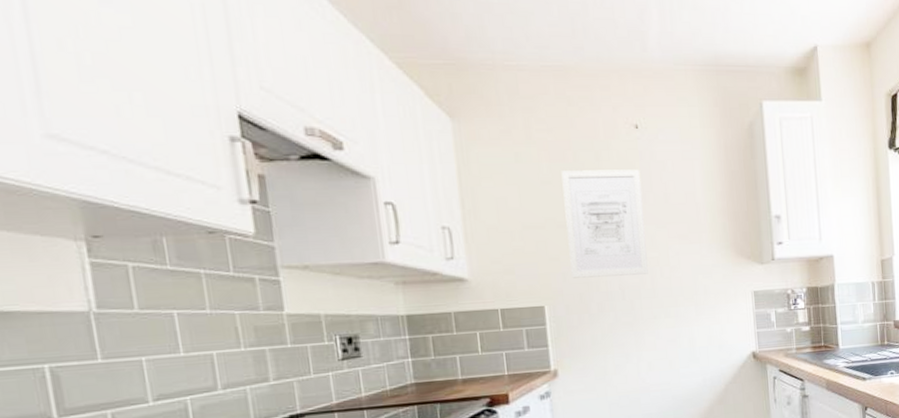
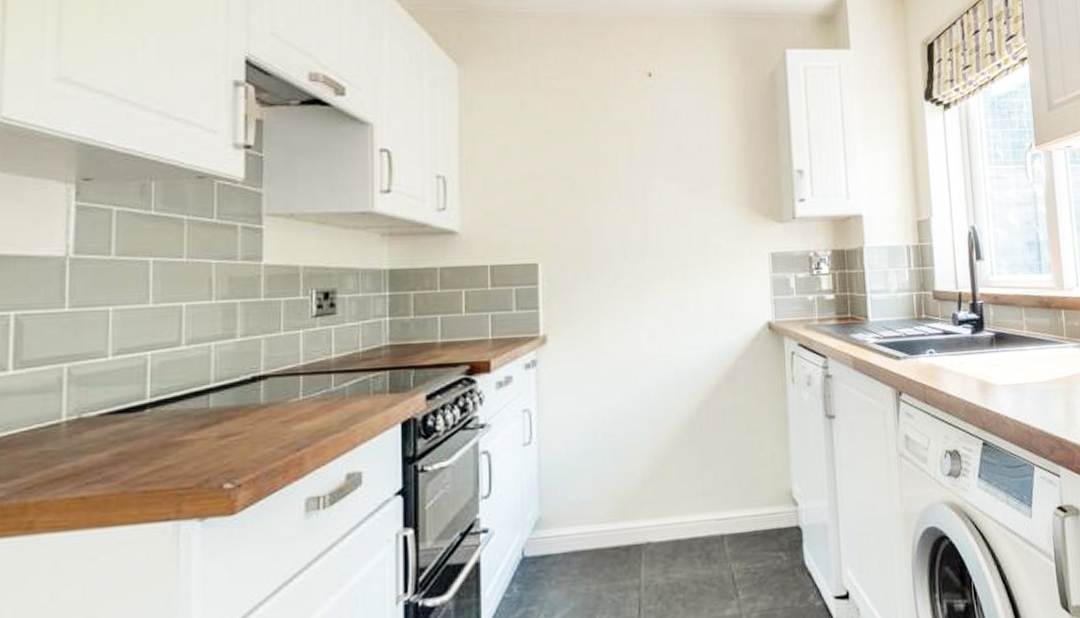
wall art: present [561,169,648,278] -> none [567,119,654,234]

